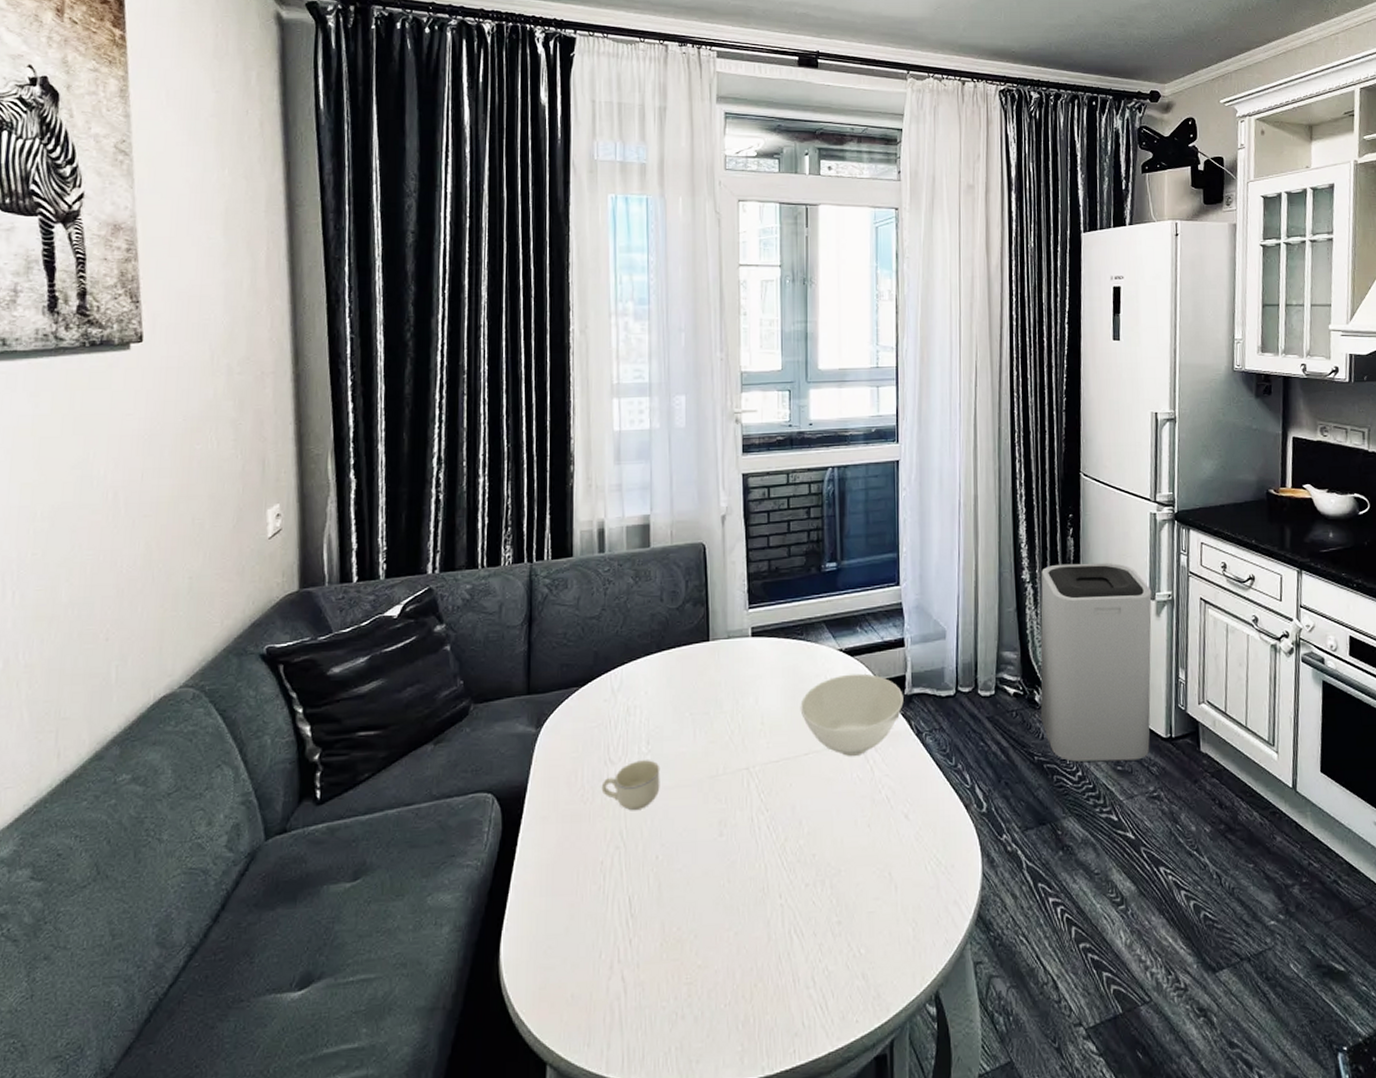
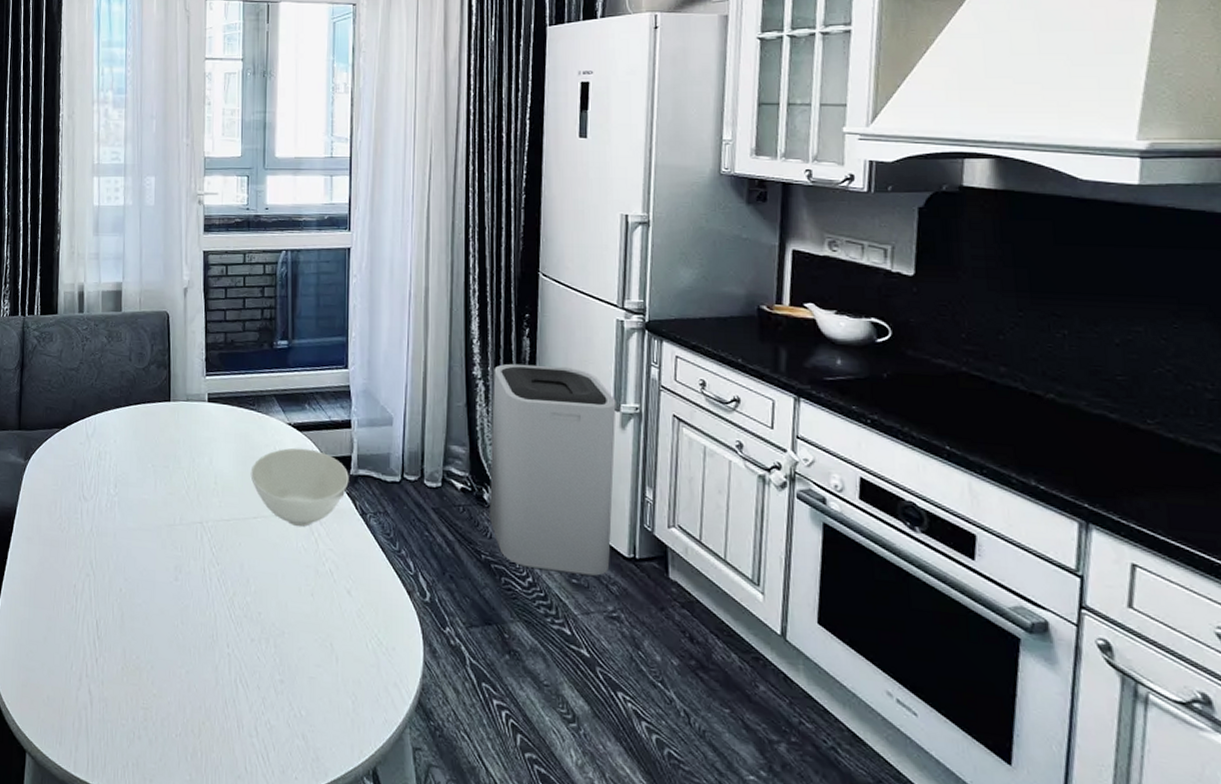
cup: present [601,760,660,811] -> none [76,500,126,545]

